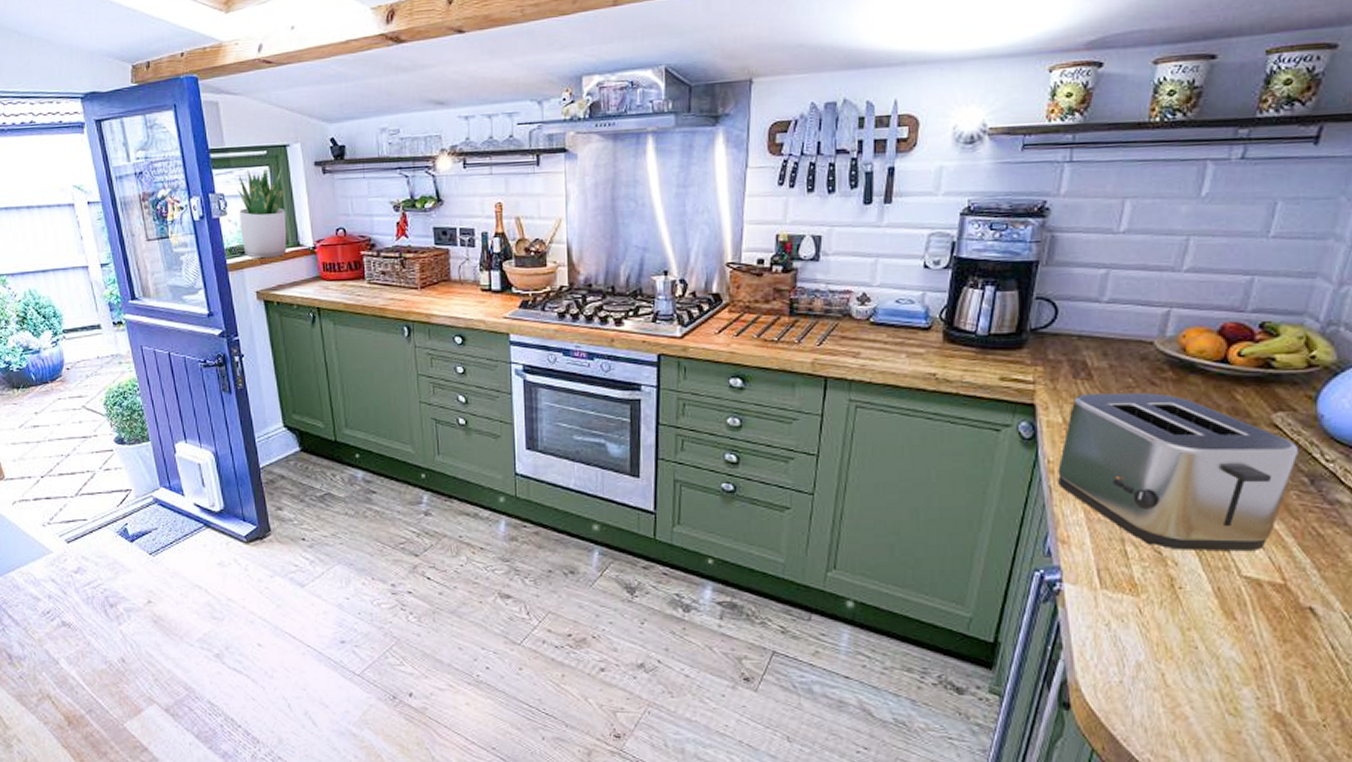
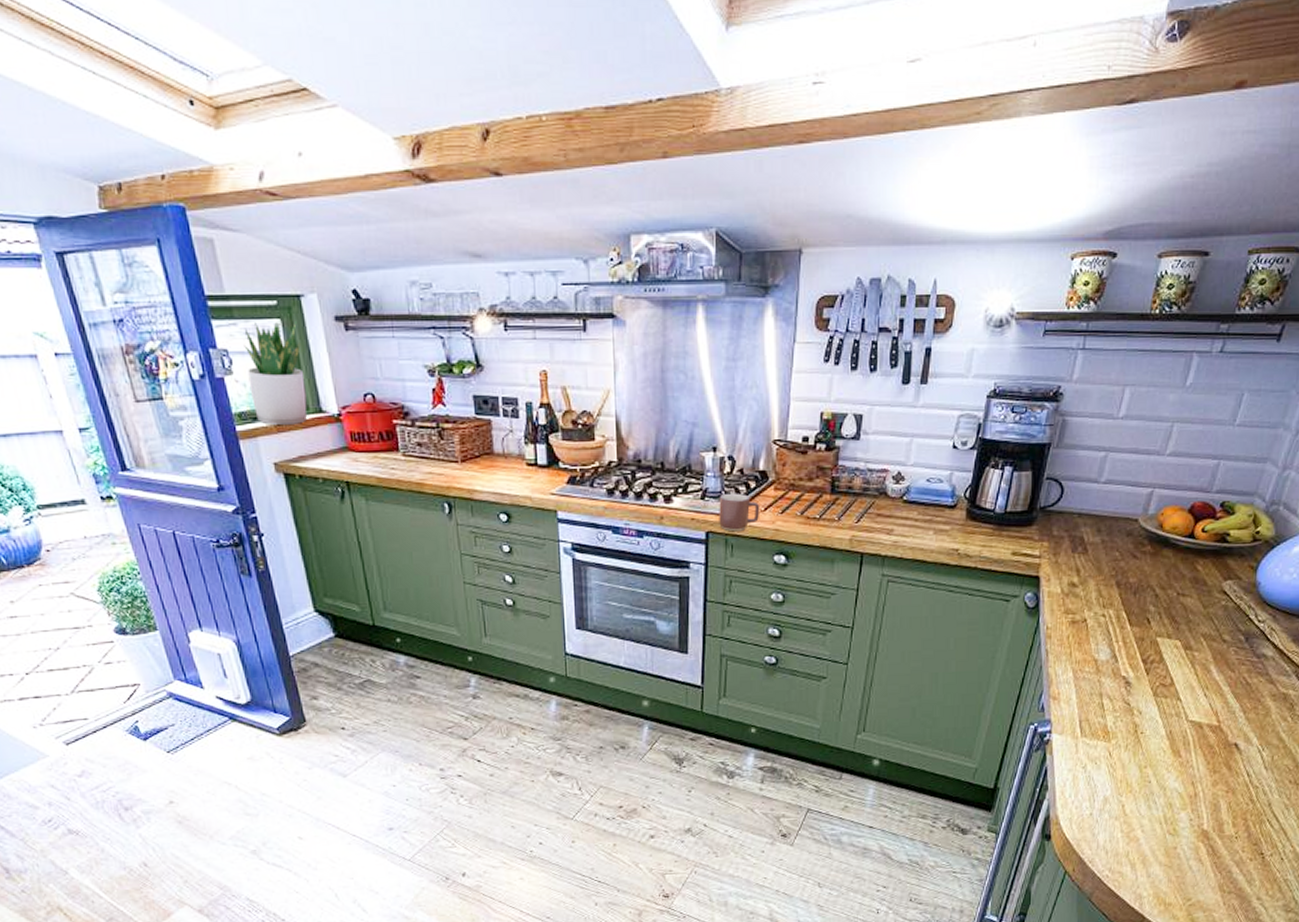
mug: none [670,315,714,355] -> present [719,493,760,532]
toaster: present [1058,393,1299,550] -> none [1054,565,1240,701]

